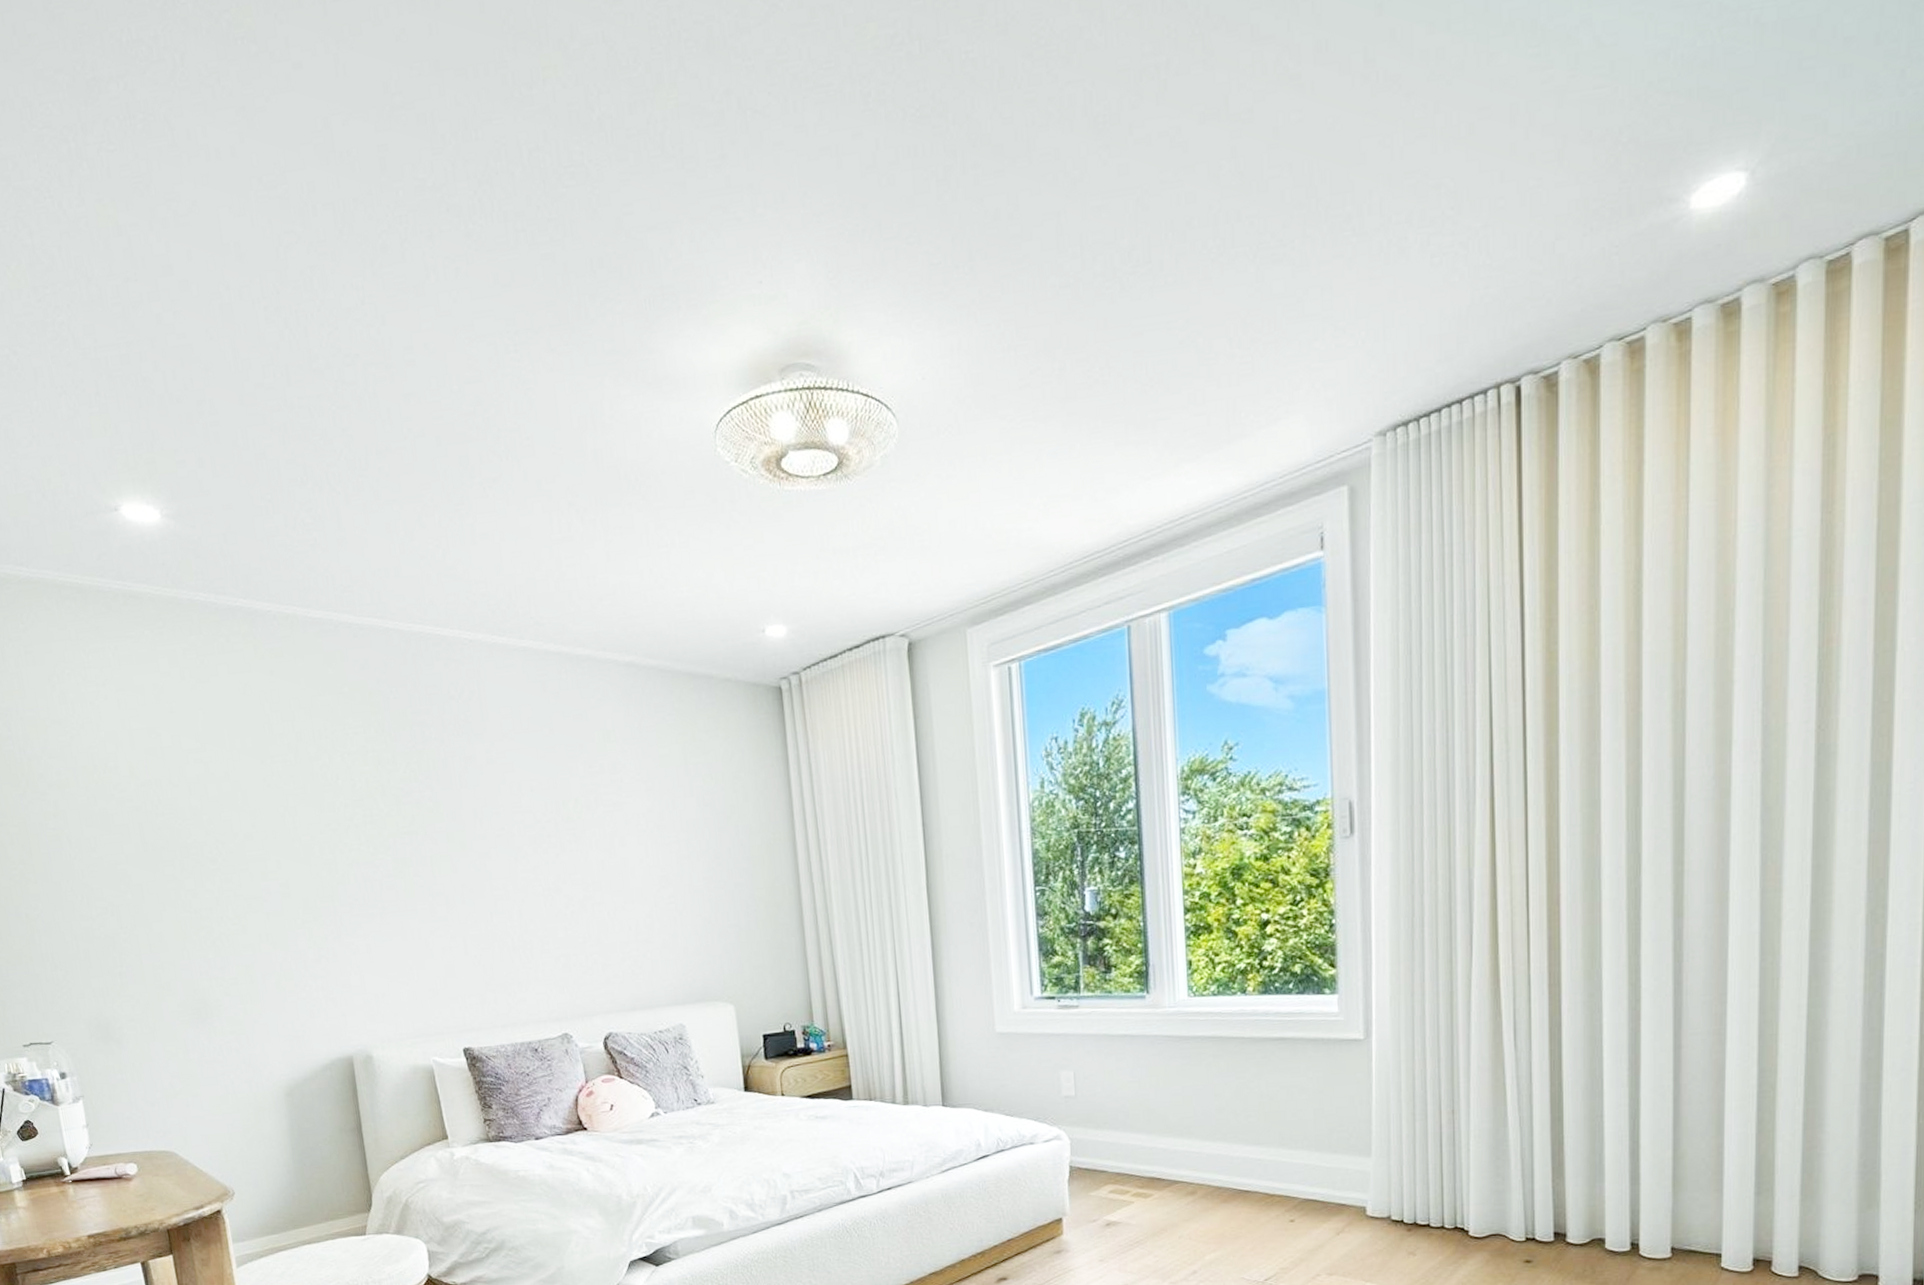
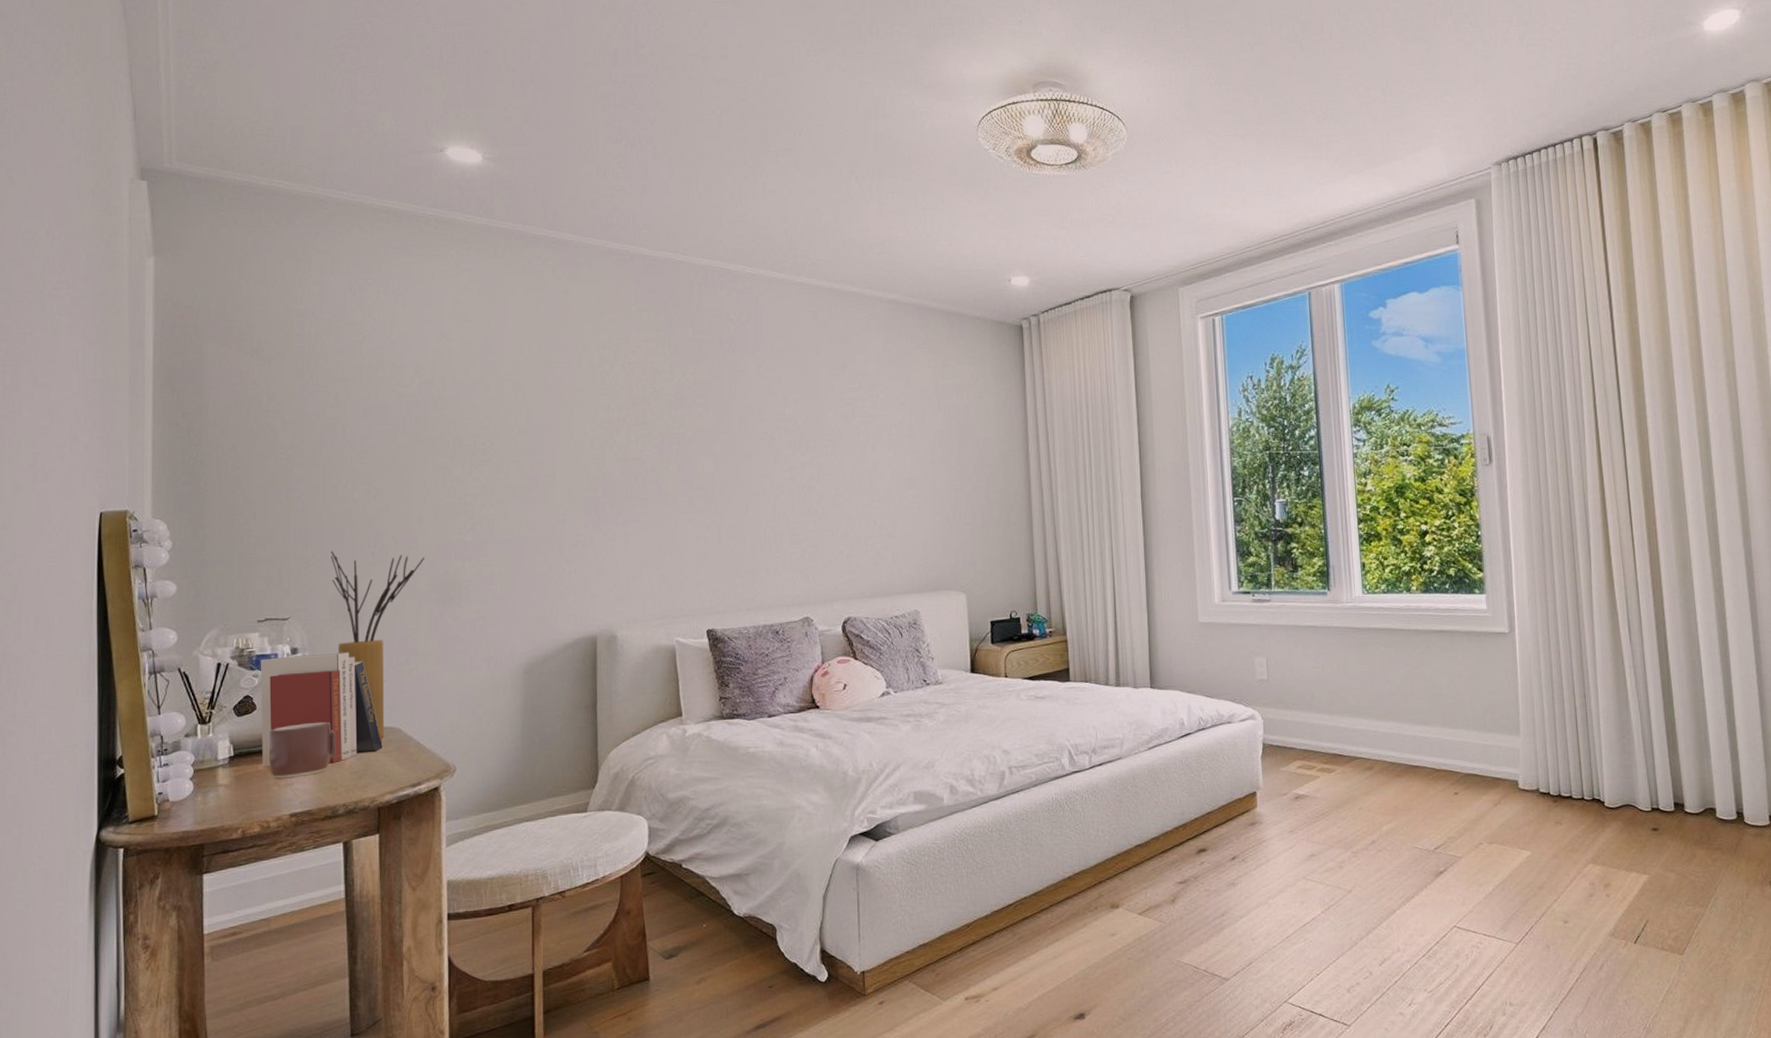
books: none [33,1077,162,1191] -> present [261,653,383,768]
mug: none [54,1145,120,1202] -> present [269,721,336,779]
vase: none [79,972,172,1167] -> present [331,551,425,743]

